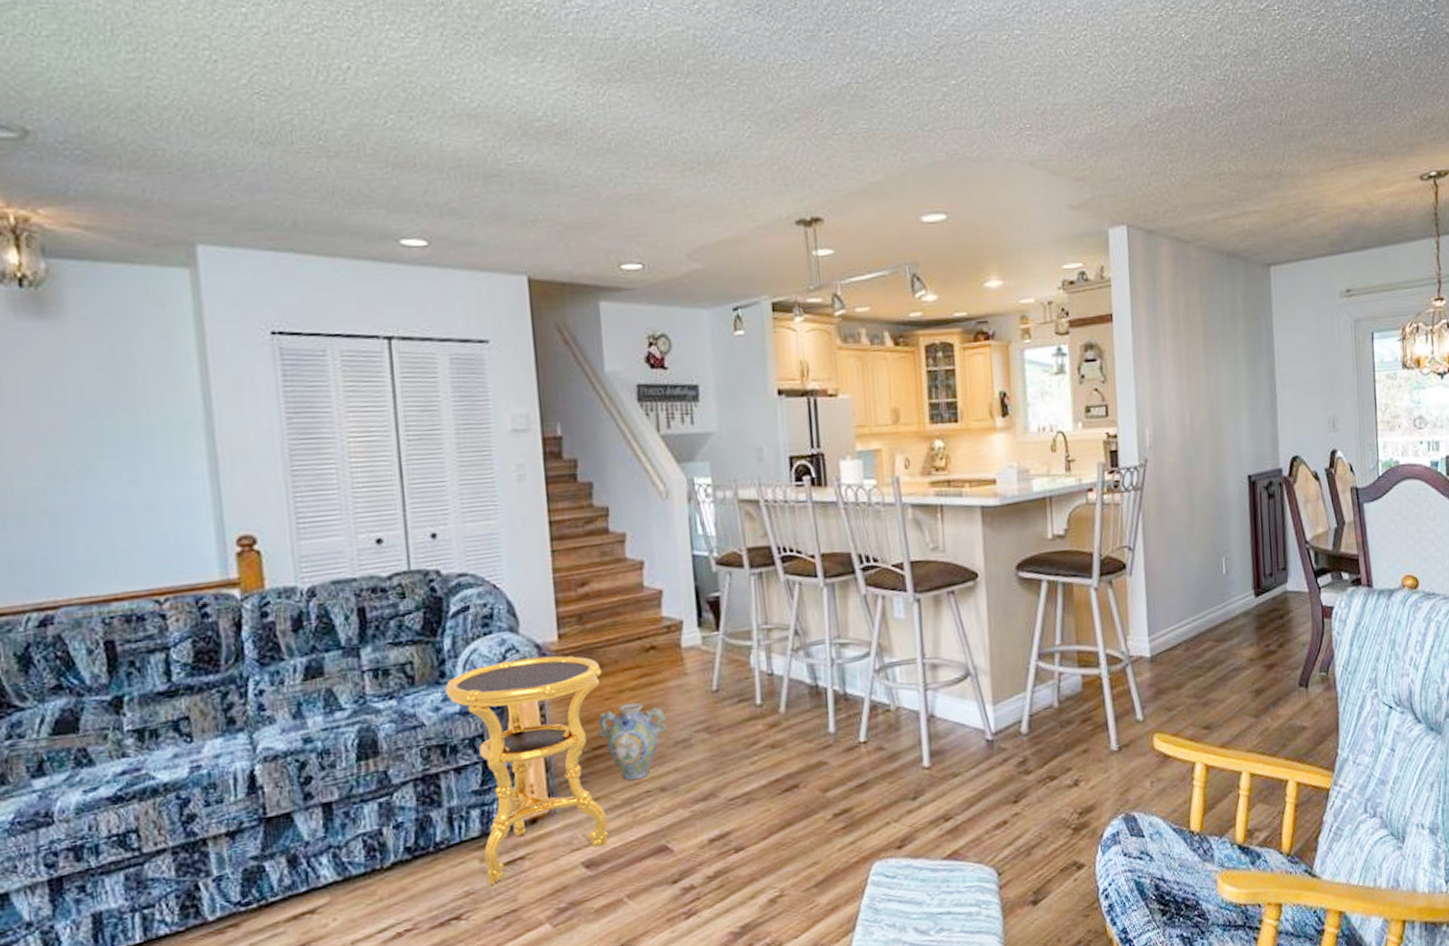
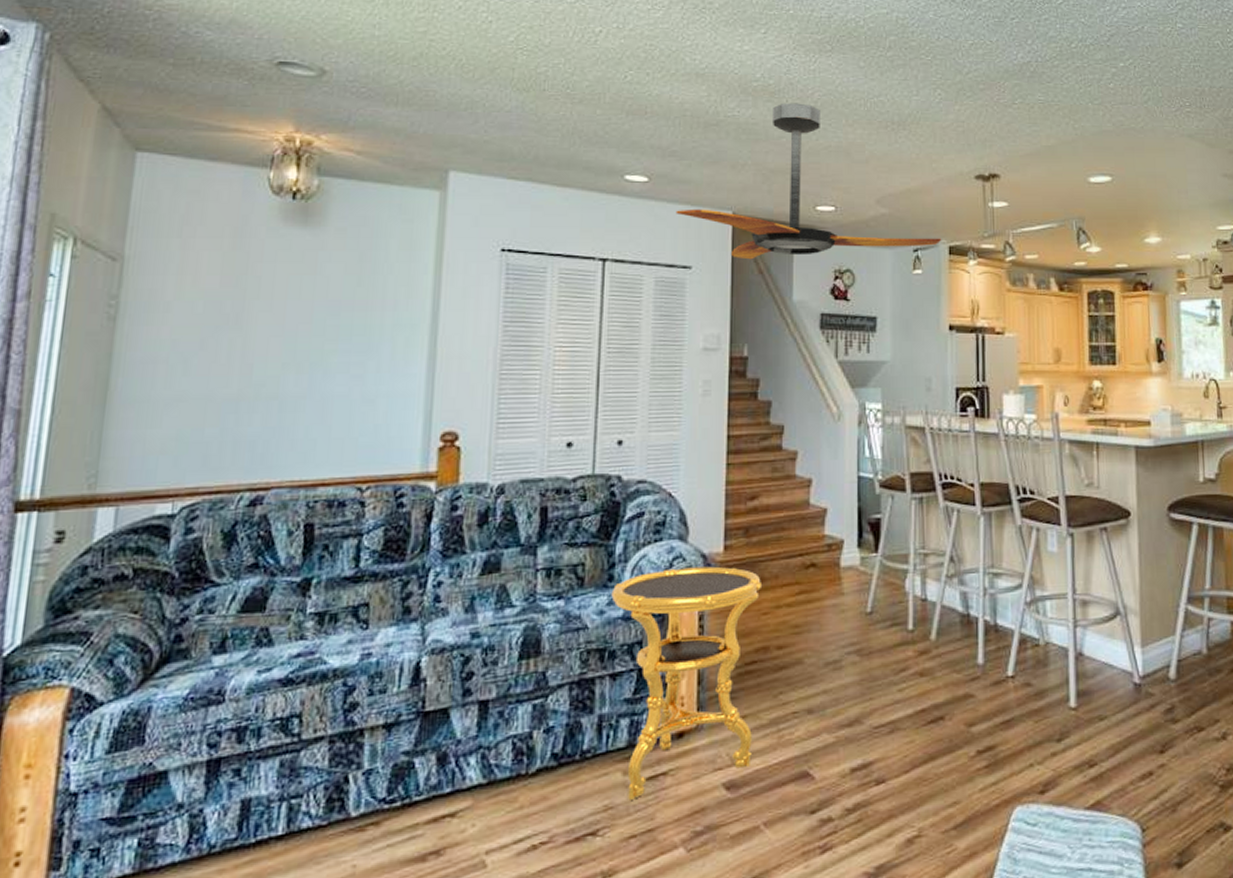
ceiling fan: none [463,145,764,330] -> present [675,103,942,260]
ceramic jug: present [598,702,667,781] -> none [753,619,820,700]

